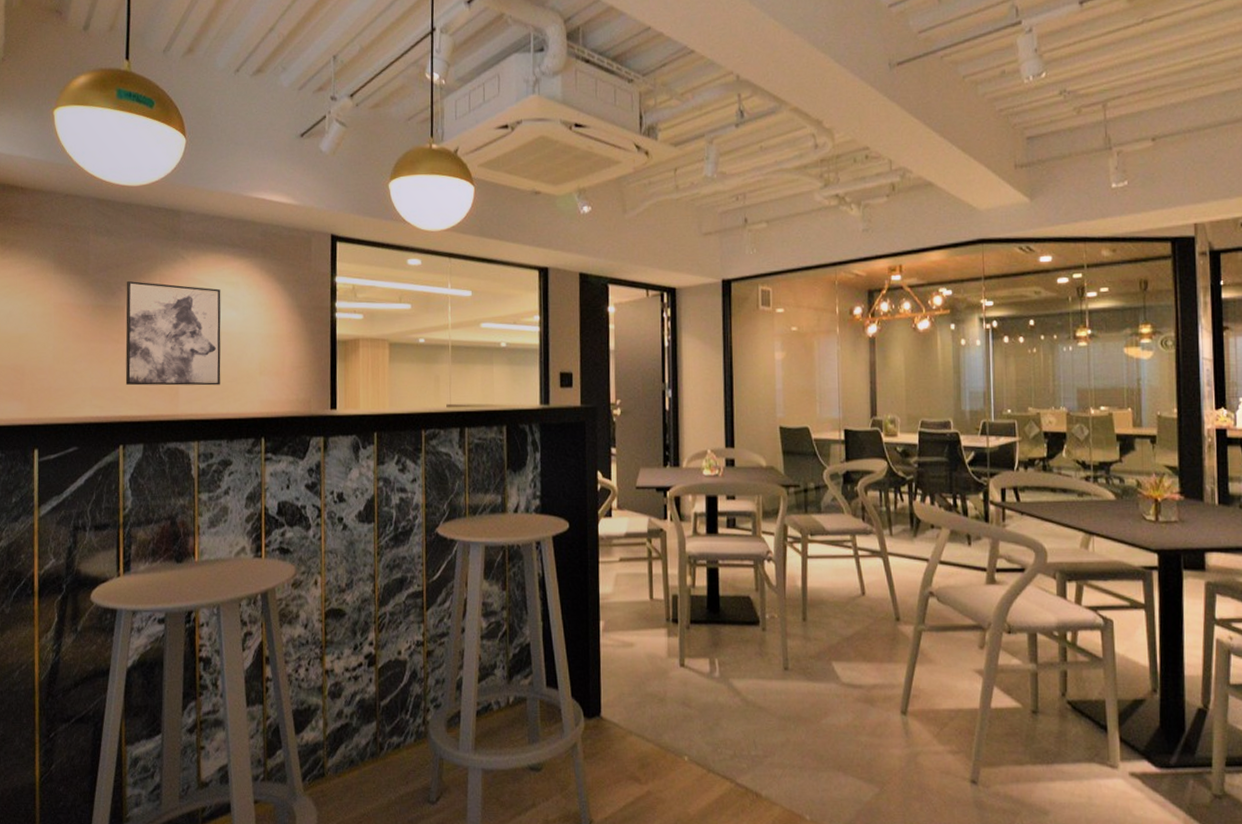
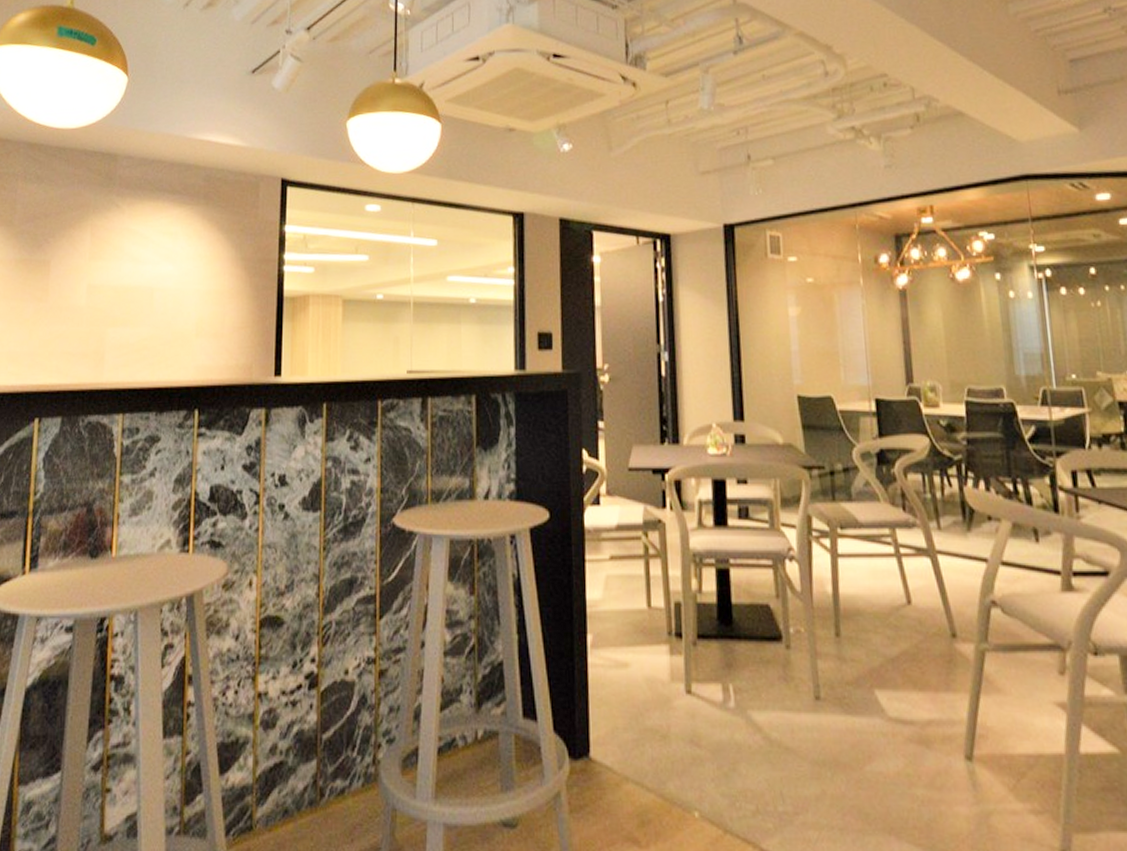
wall art: present [125,280,221,386] -> none [46,231,157,350]

